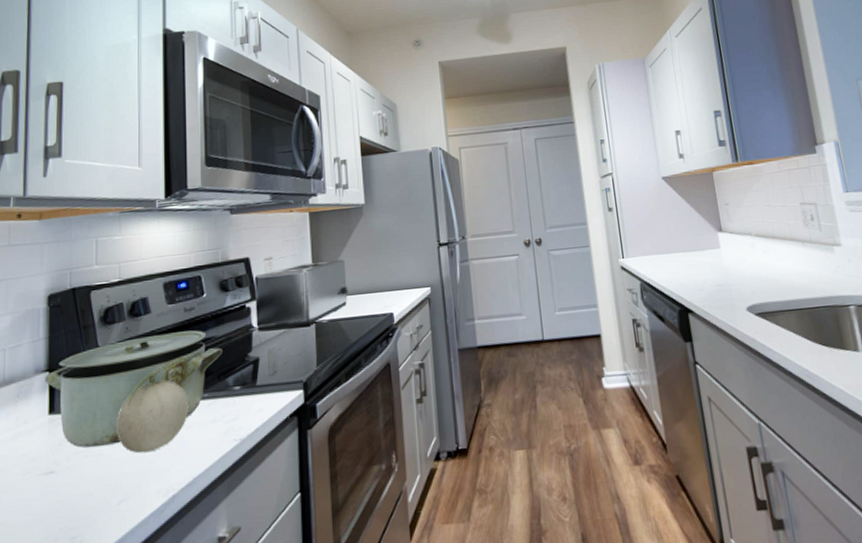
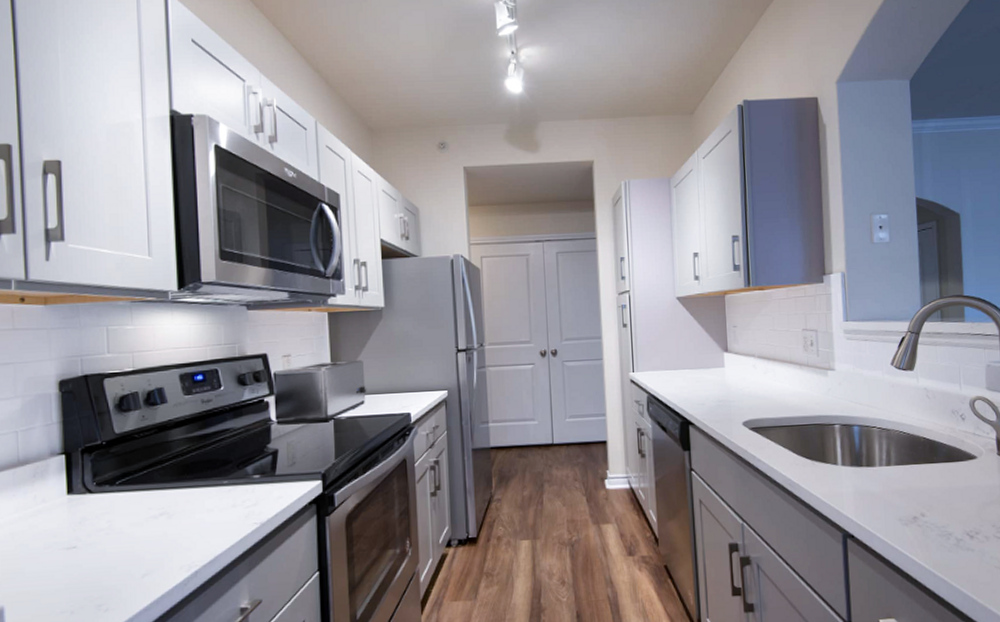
saucepan: present [44,330,222,448] -> none [61,421,241,527]
fruit: present [116,355,193,454] -> none [136,444,212,533]

